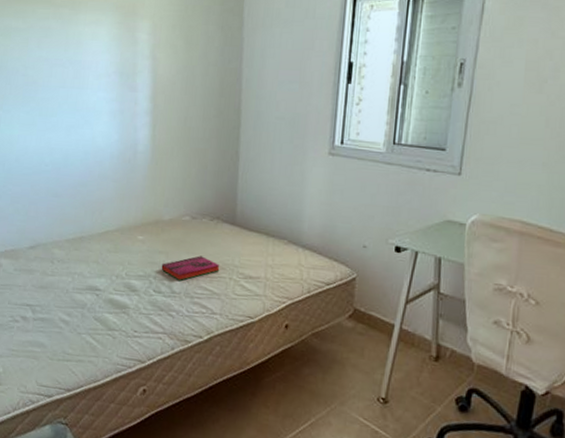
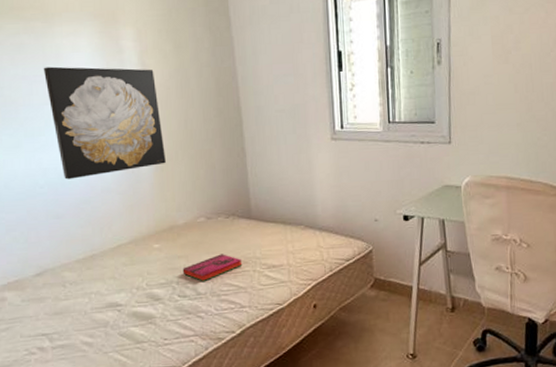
wall art: none [64,52,163,162] -> present [43,66,166,180]

